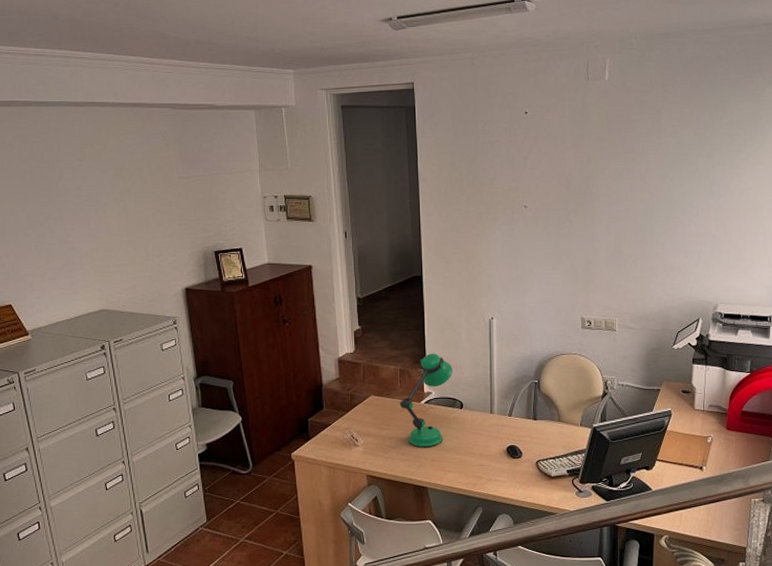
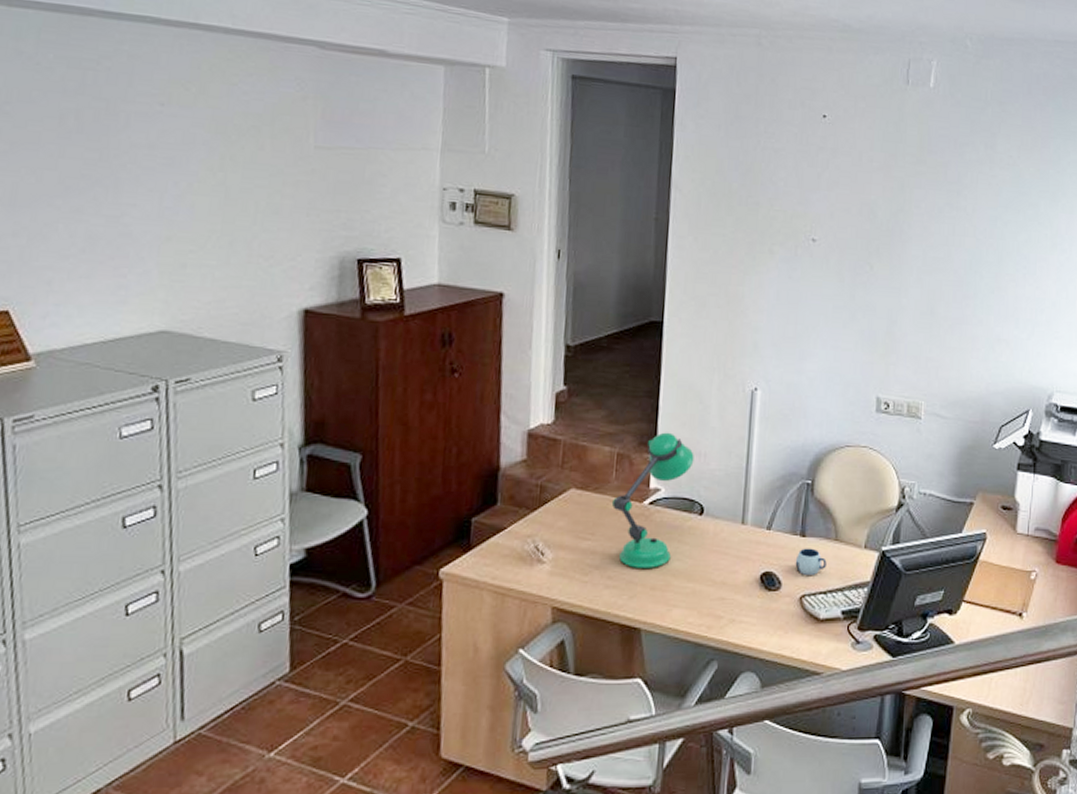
mug: none [531,427,554,446] -> present [795,548,827,575]

